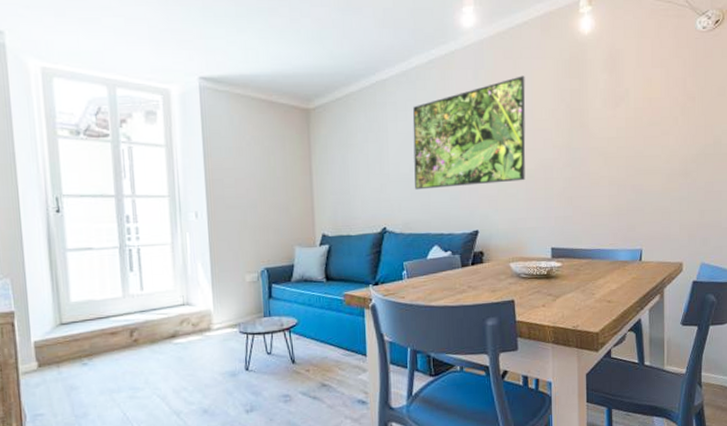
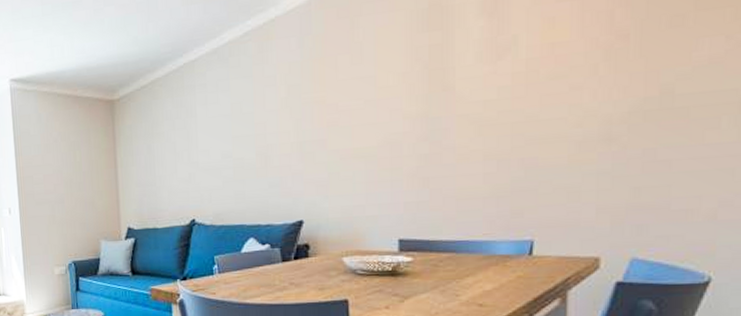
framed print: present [412,76,526,190] -> none [225,36,366,178]

